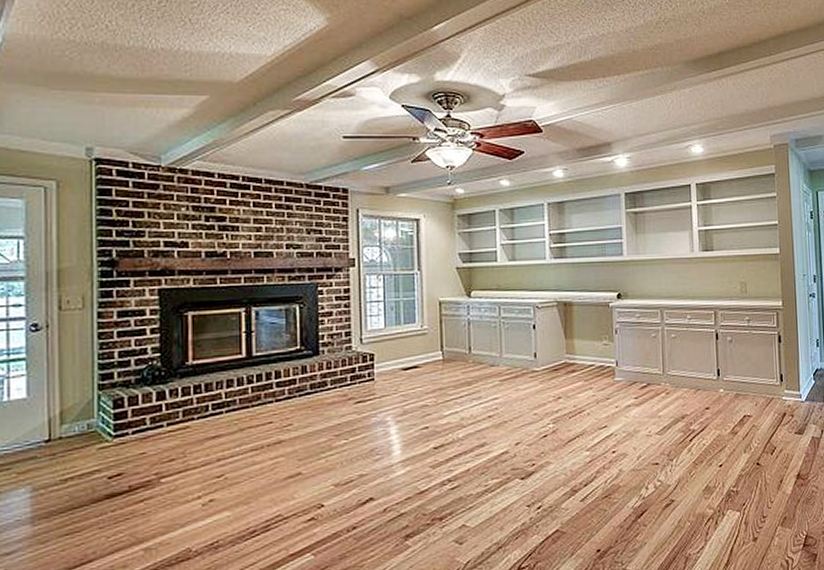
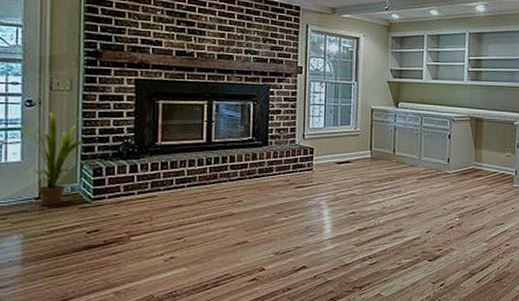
house plant: none [20,337,102,449] -> present [16,113,85,206]

